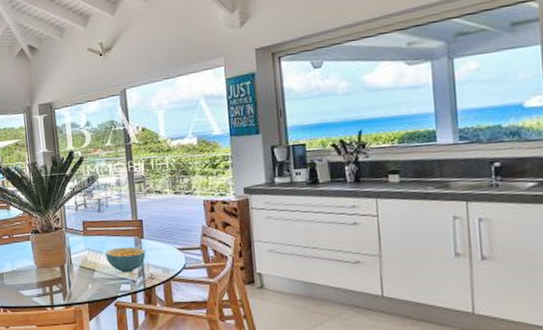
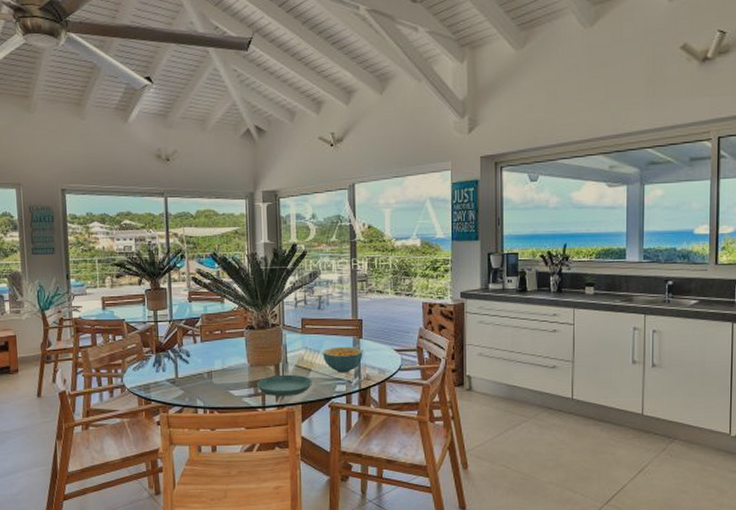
saucer: none [44,275,97,296] -> present [256,374,312,396]

